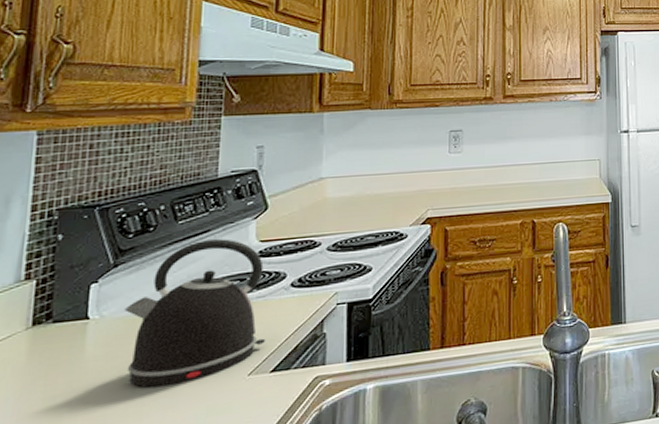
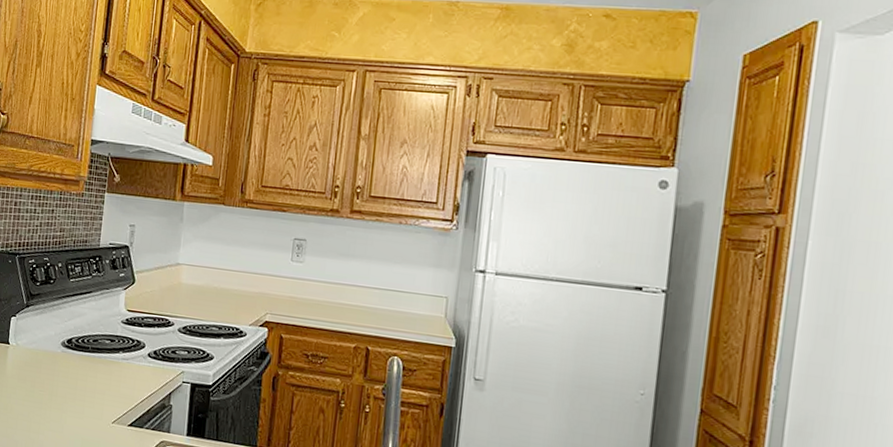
kettle: present [124,239,265,388] -> none [31,299,129,415]

